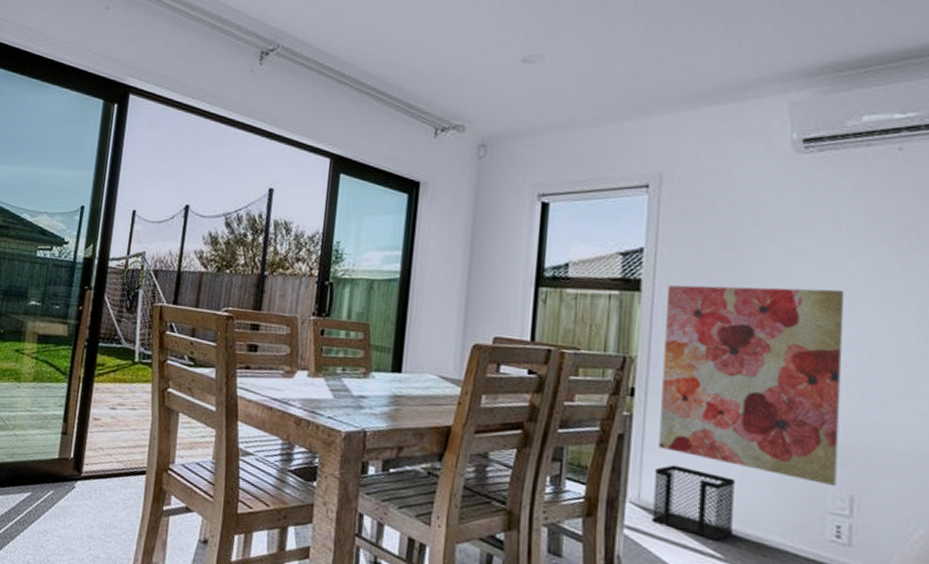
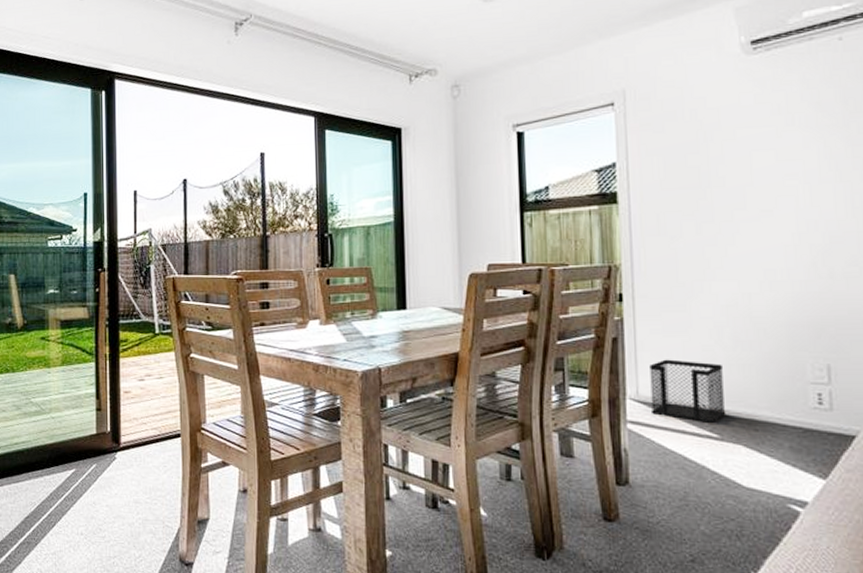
wall art: present [659,285,845,486] -> none [641,177,814,358]

